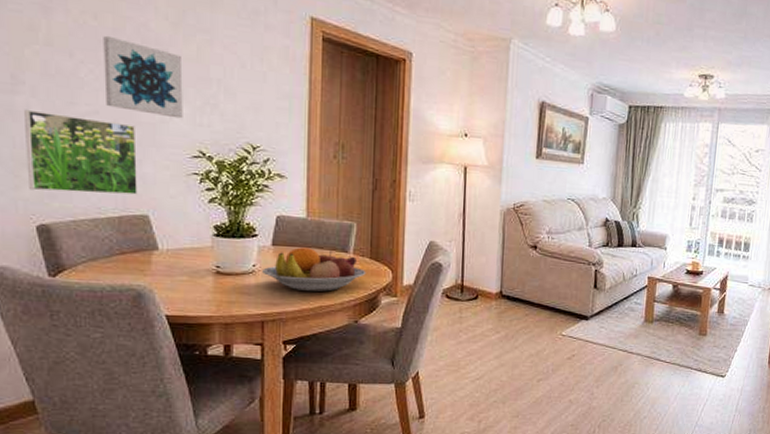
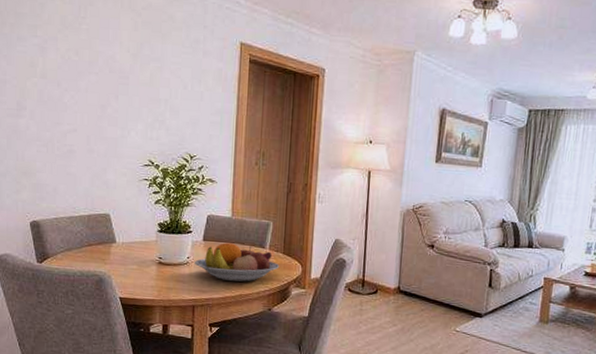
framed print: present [25,109,137,195] -> none [25,129,103,197]
wall art: present [103,35,183,119] -> none [81,67,139,134]

